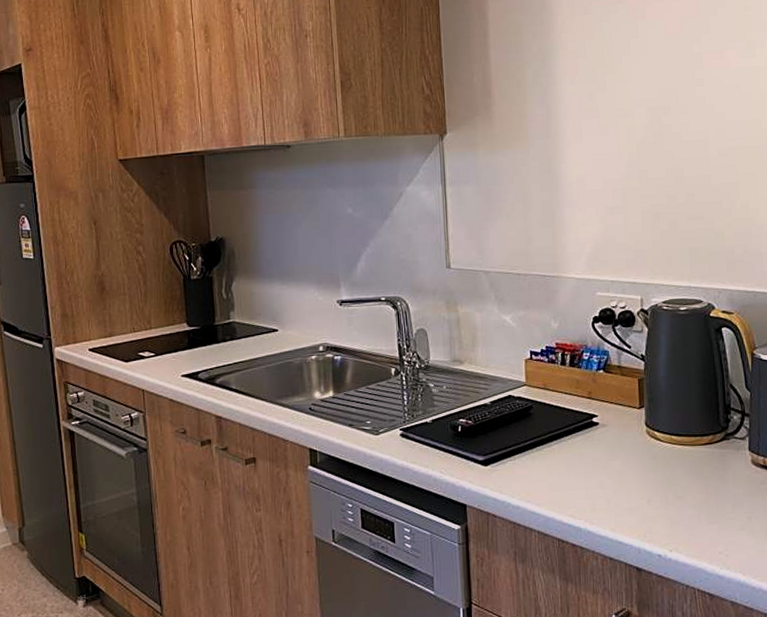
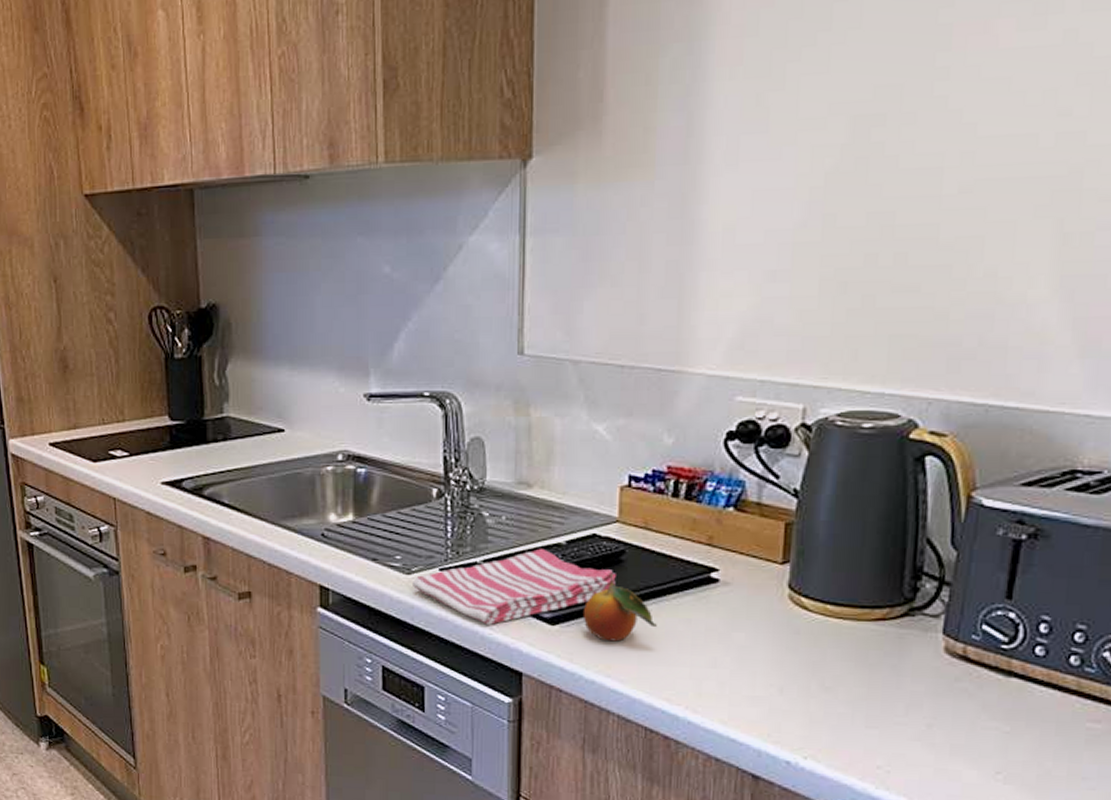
dish towel: none [381,408,528,469] -> present [413,548,616,625]
fruit: none [506,424,559,475] -> present [582,574,657,642]

